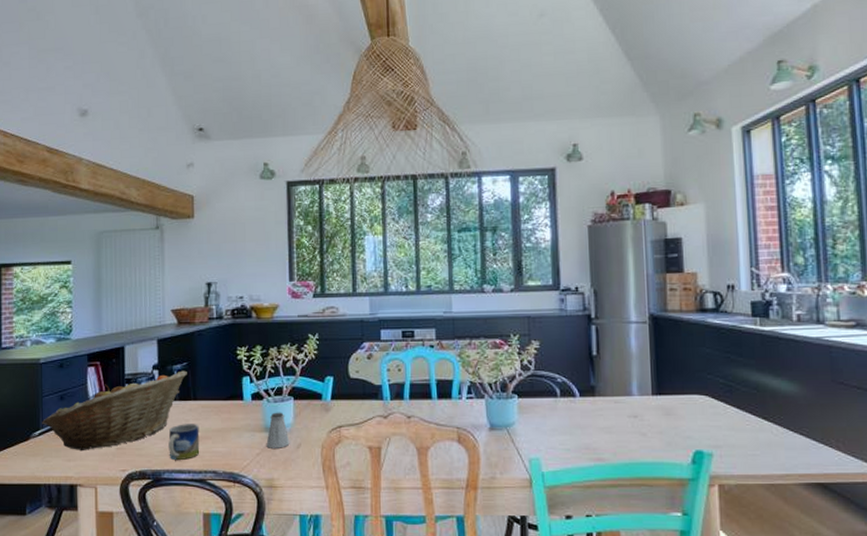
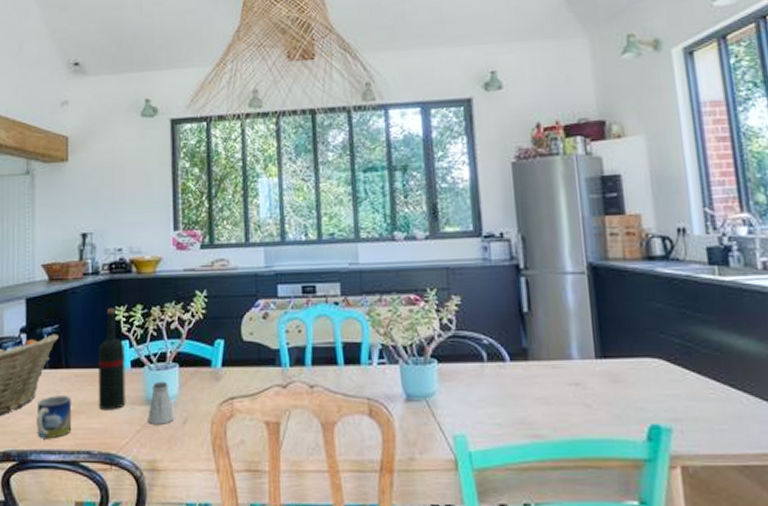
wine bottle: none [222,349,247,437] -> present [98,309,126,411]

